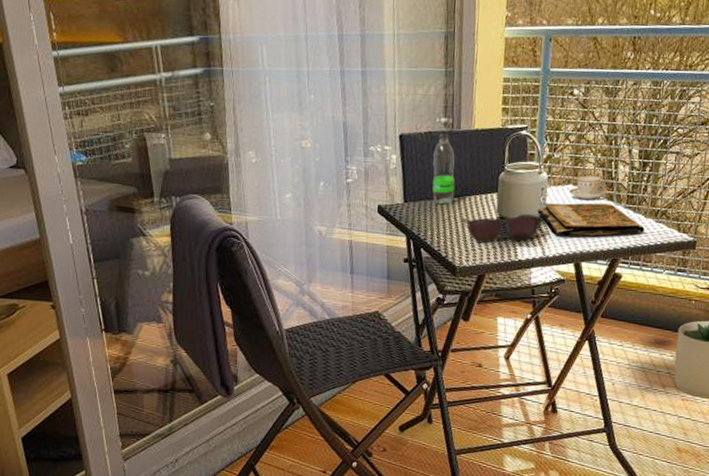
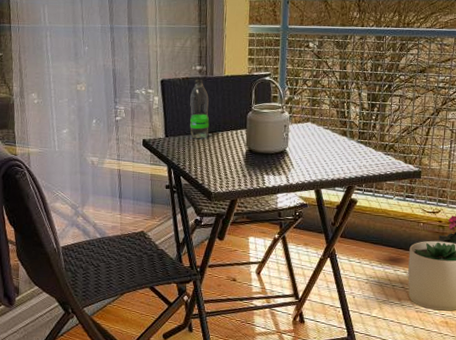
sunglasses: present [462,213,540,243] -> none [215,147,283,172]
book: present [537,203,645,237] -> none [281,138,375,167]
teacup: present [569,176,609,200] -> none [308,115,343,136]

